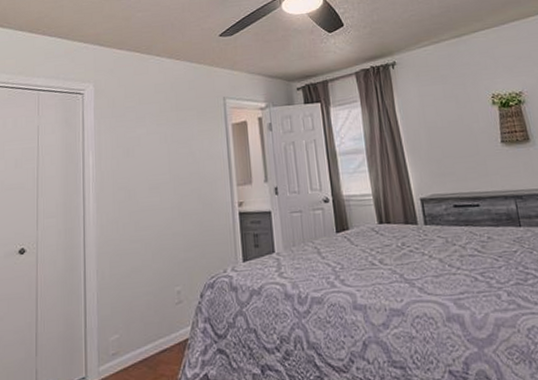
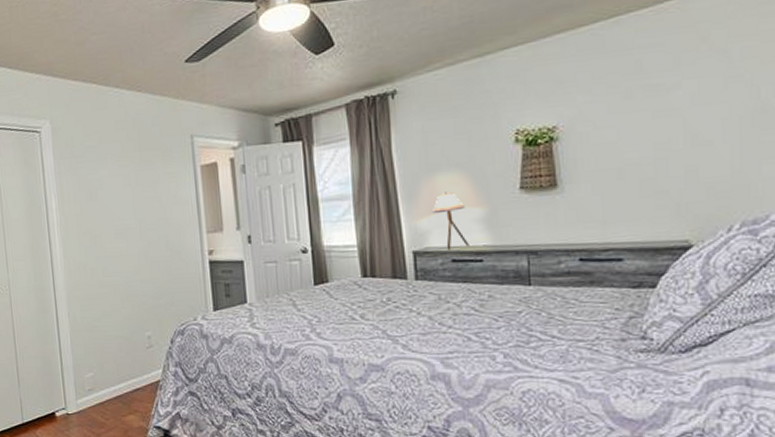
table lamp: none [432,145,467,197] -> present [431,191,470,250]

